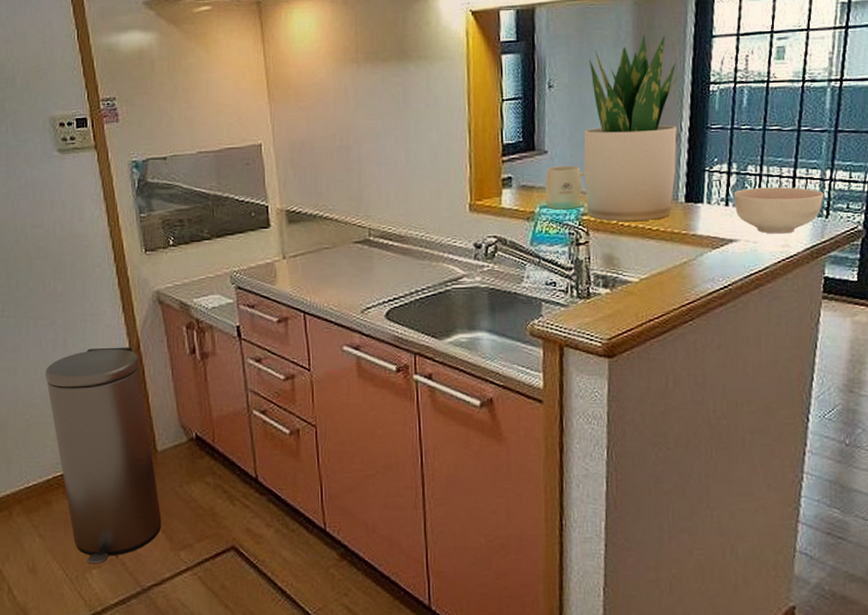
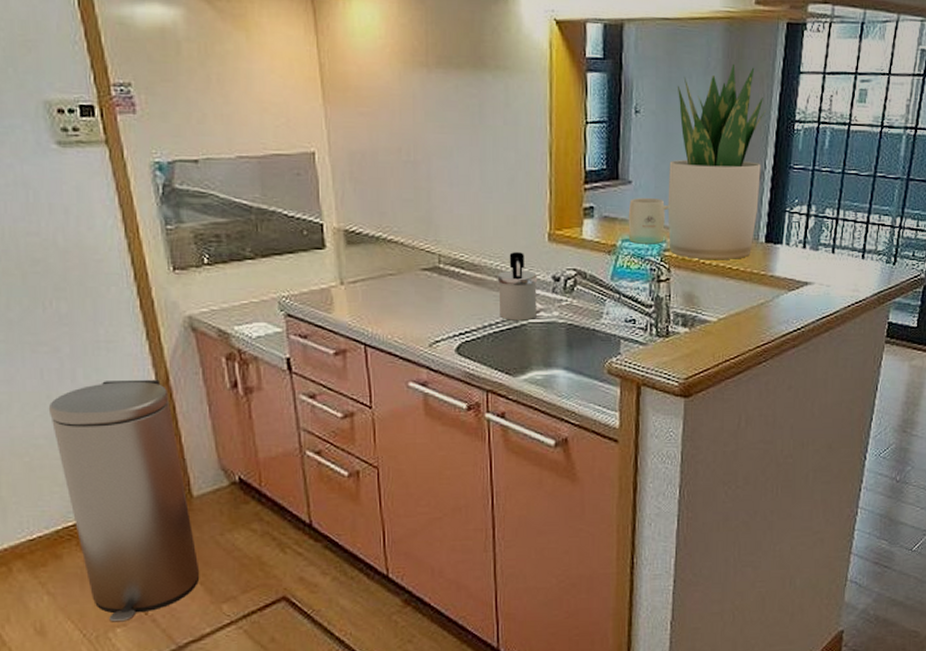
soap dispenser: none [422,223,461,287] -> present [497,252,538,321]
bowl: present [733,187,824,234] -> none [811,231,894,279]

